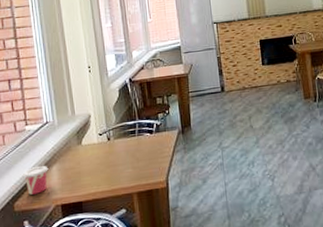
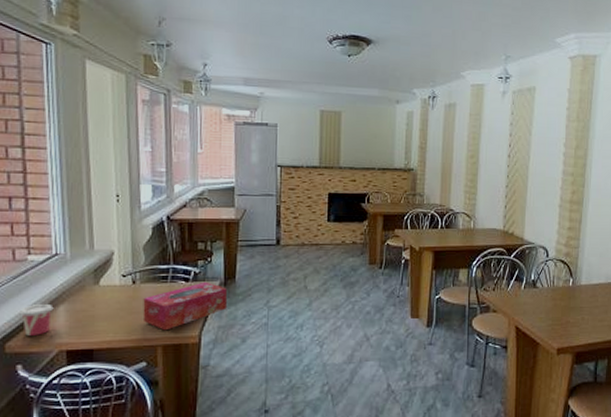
tissue box: none [117,131,187,179] -> present [143,281,228,331]

